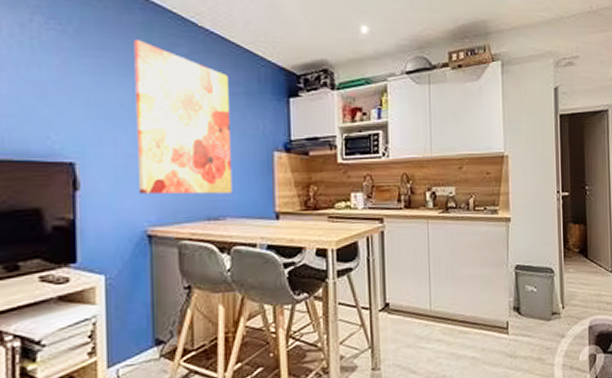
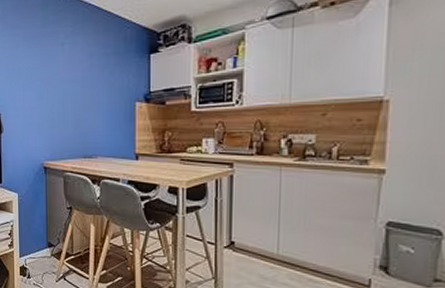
wall art: present [134,40,233,195] -> none [35,18,103,137]

